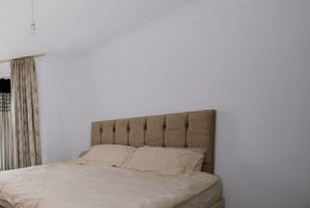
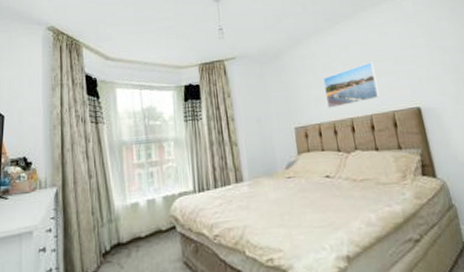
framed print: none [125,62,179,106] -> present [323,61,380,108]

